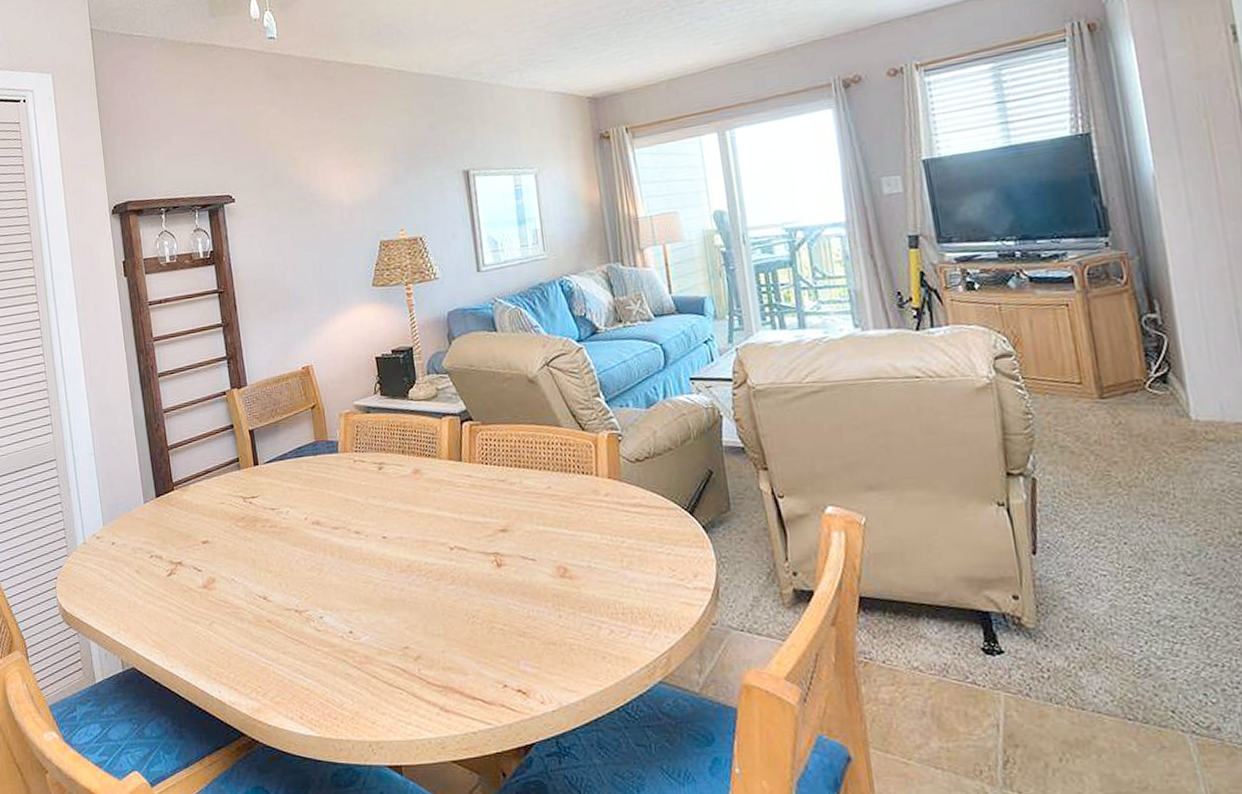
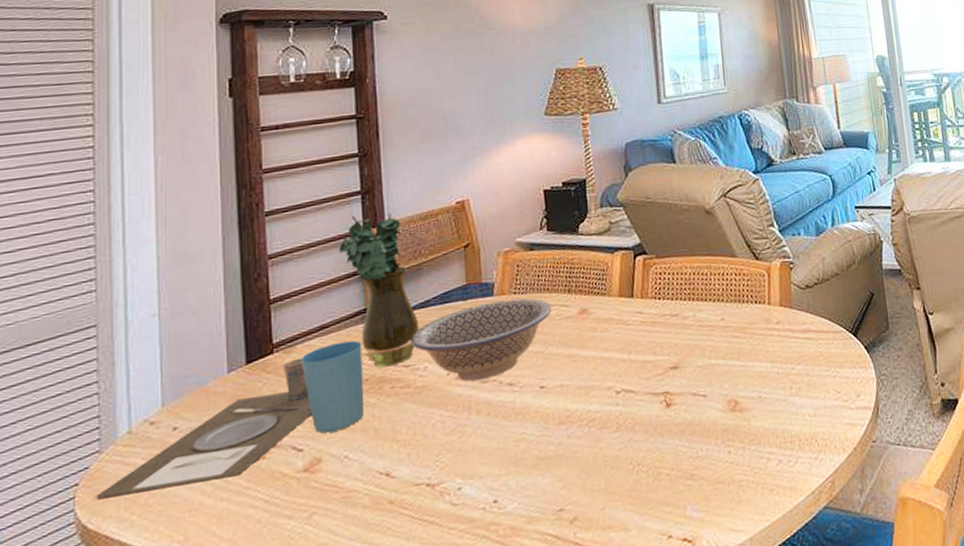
place setting: none [68,495,206,590] -> present [94,357,312,499]
cup: none [193,484,244,559] -> present [300,340,365,434]
vase: none [214,376,281,509] -> present [339,213,420,368]
bowl: none [274,456,389,526] -> present [410,298,552,381]

